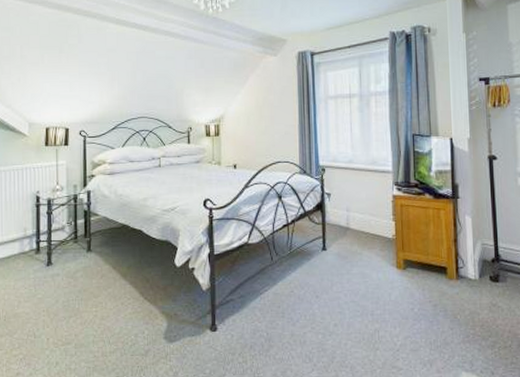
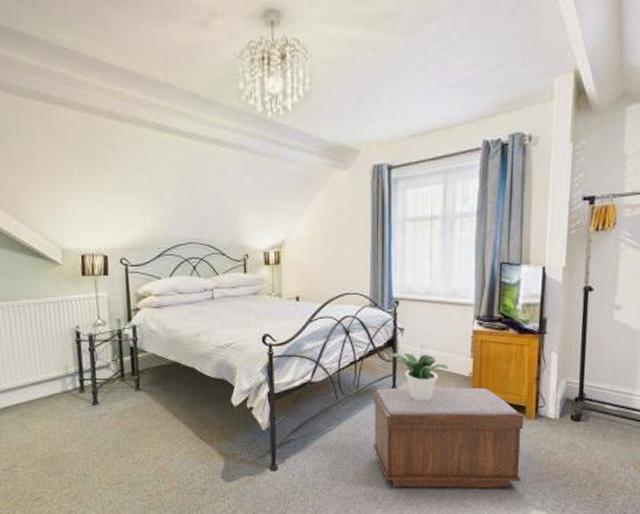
bench: none [304,249,448,350] -> present [372,387,524,488]
potted plant: none [316,216,373,263] -> present [386,352,449,402]

